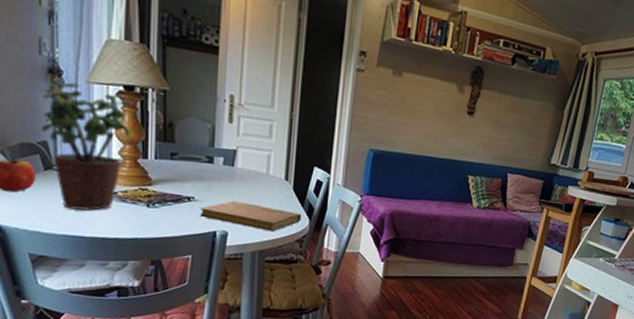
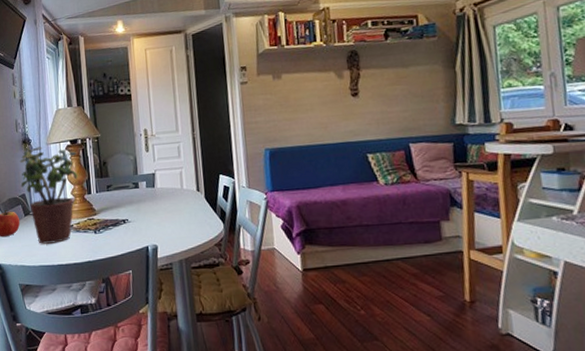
notebook: present [200,200,302,232] -> none [133,216,217,240]

